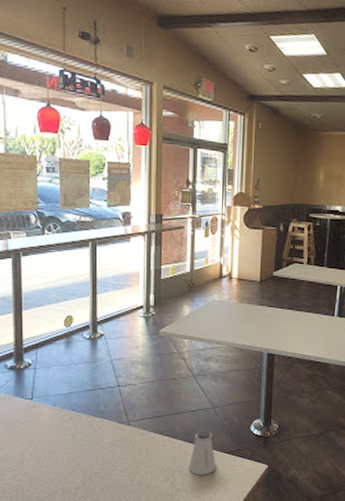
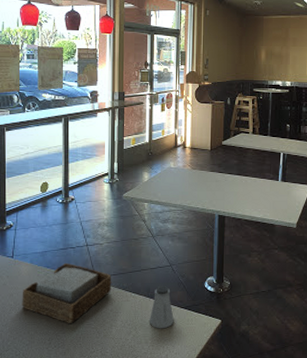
napkin holder: none [43,405,147,472] -> present [22,262,112,324]

